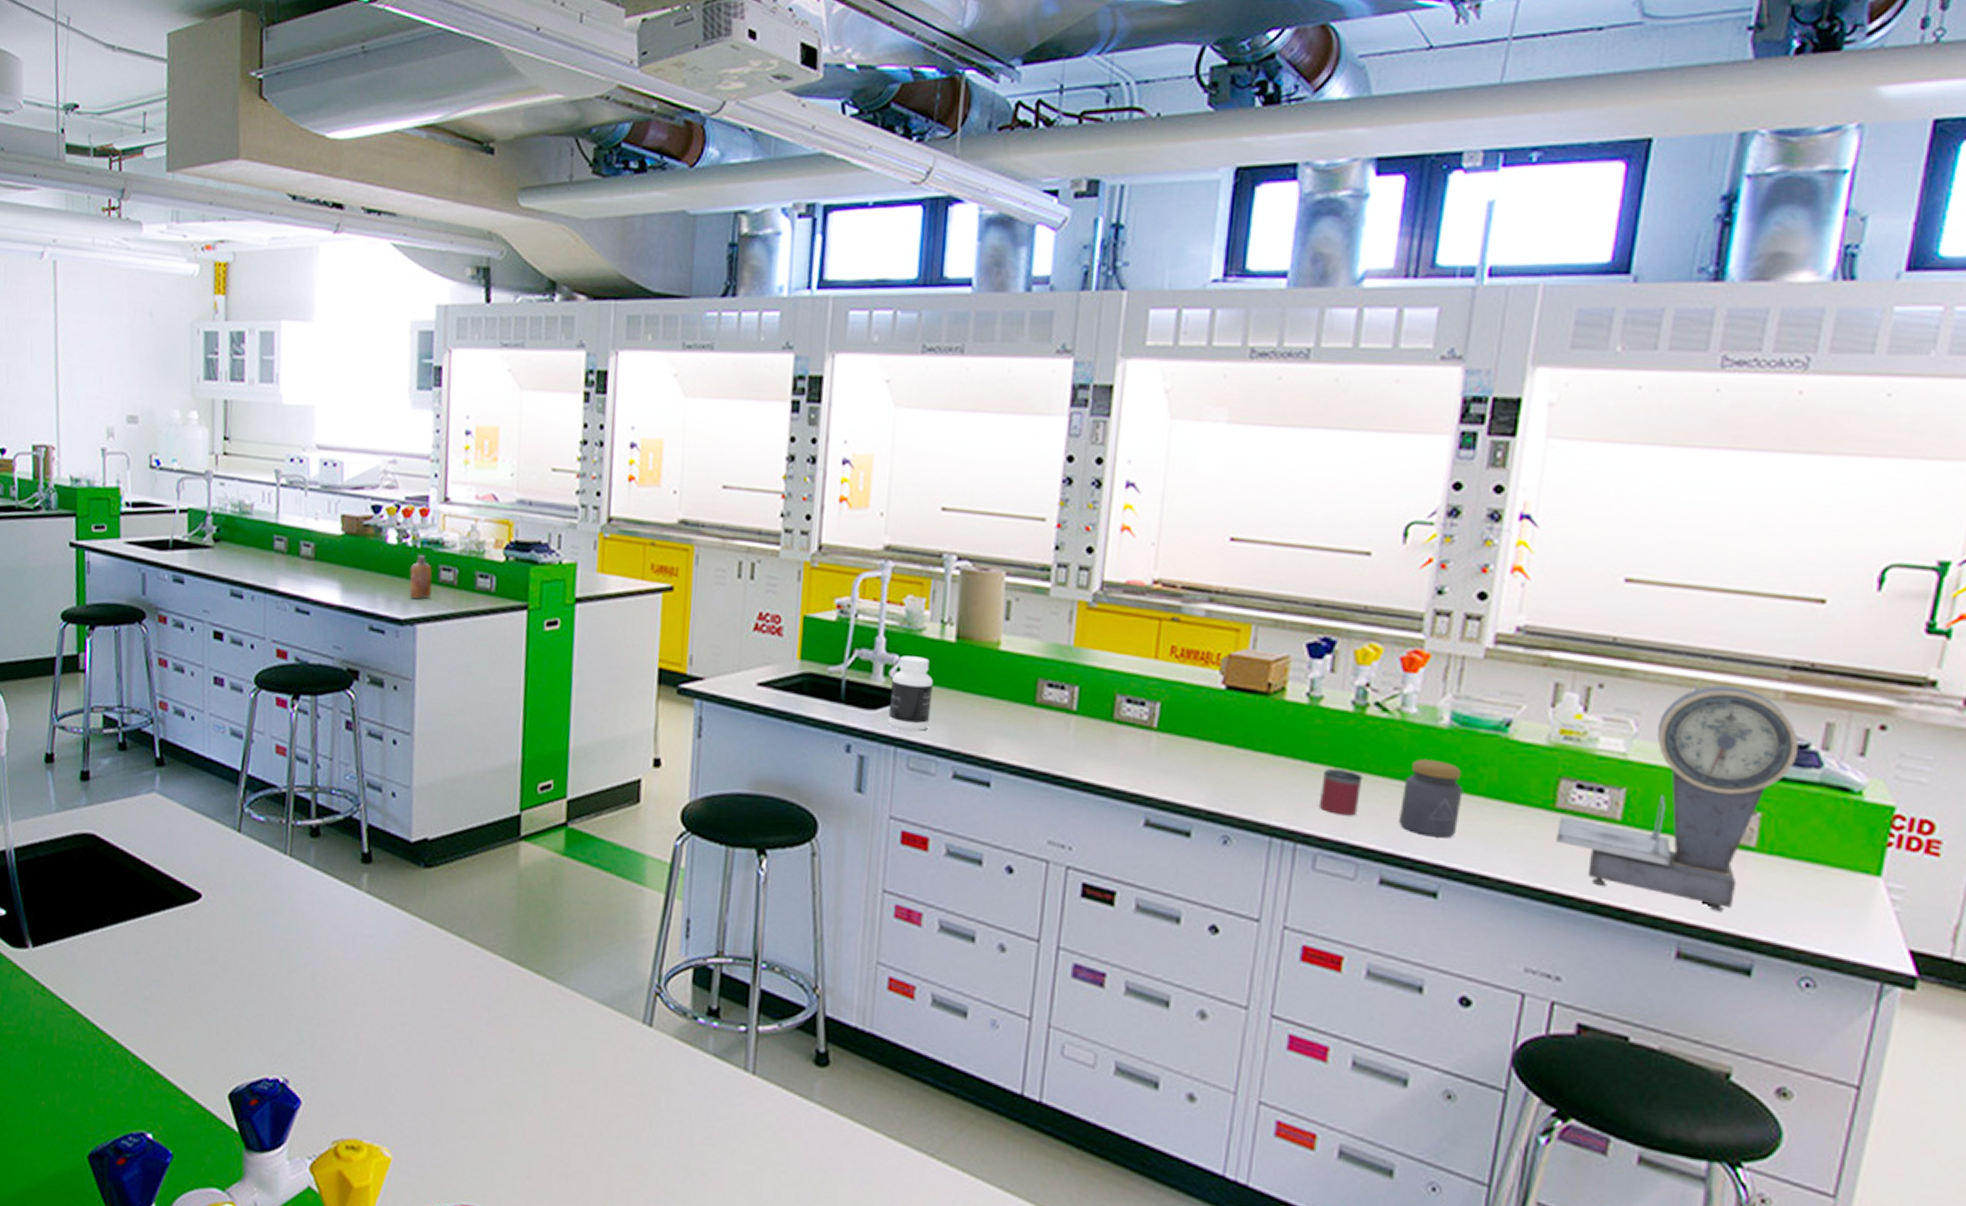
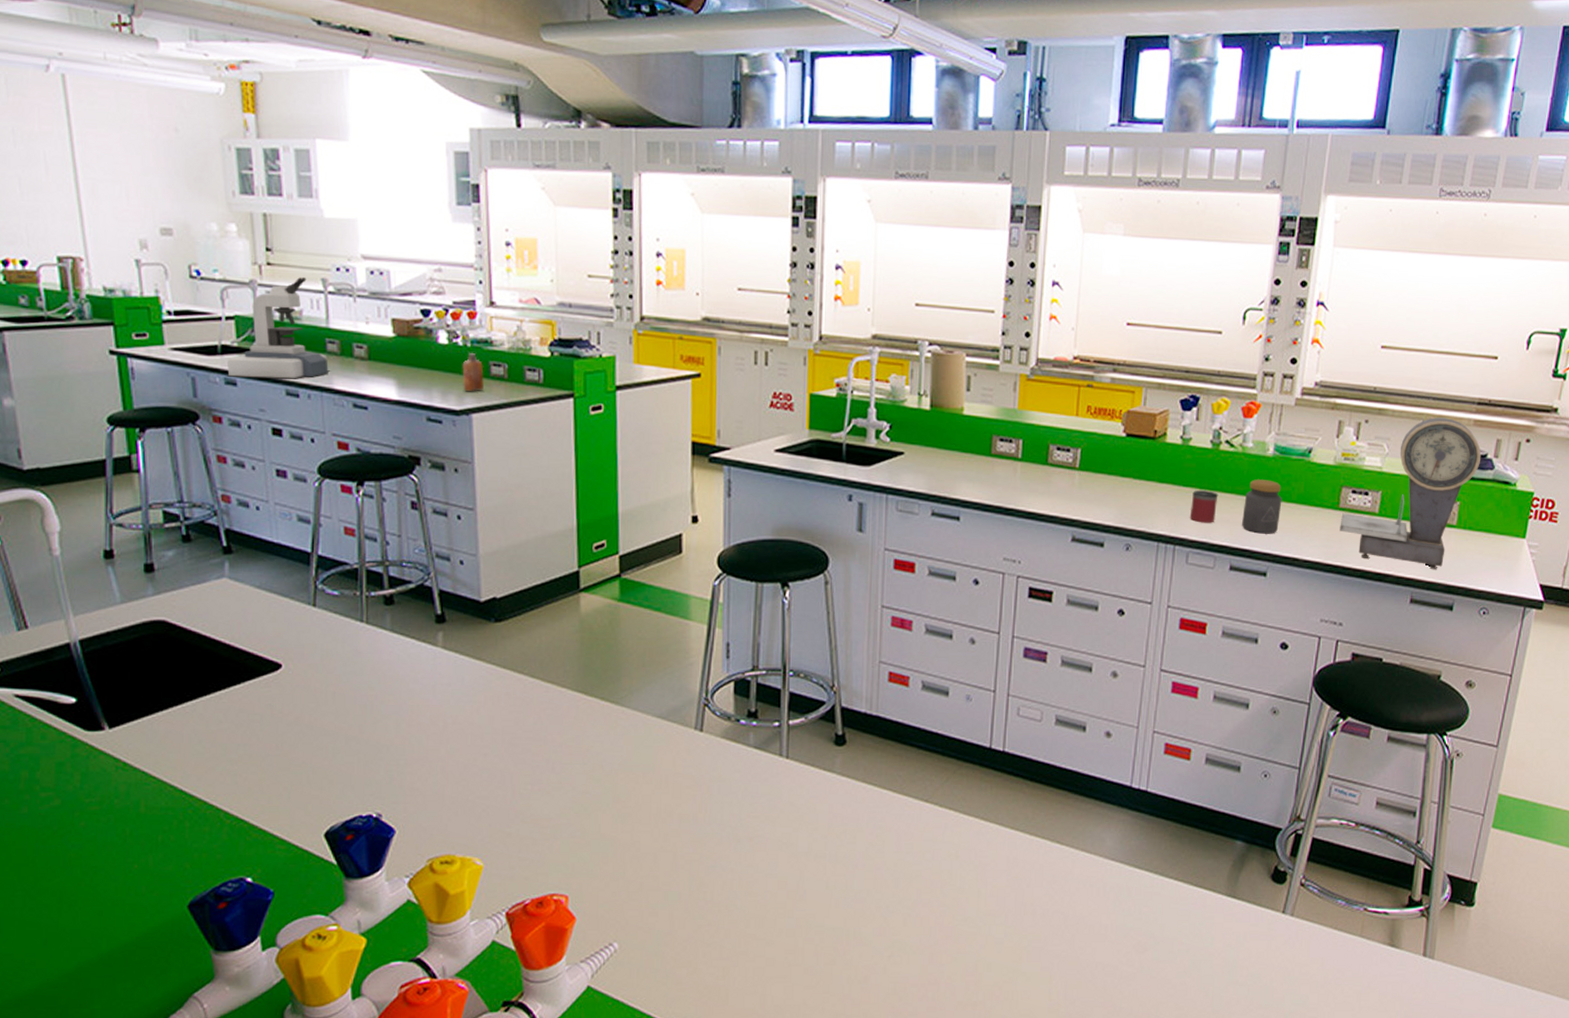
microscope: none [174,468,277,579] -> present [226,277,331,379]
medicine bottle: present [888,655,933,732] -> none [880,422,914,482]

